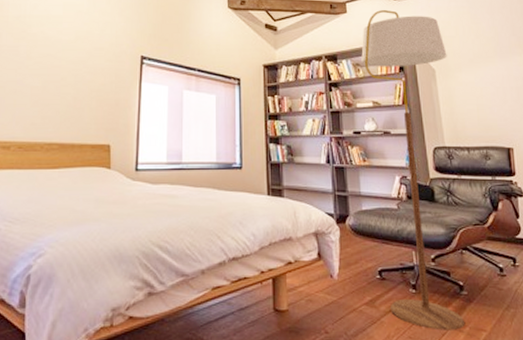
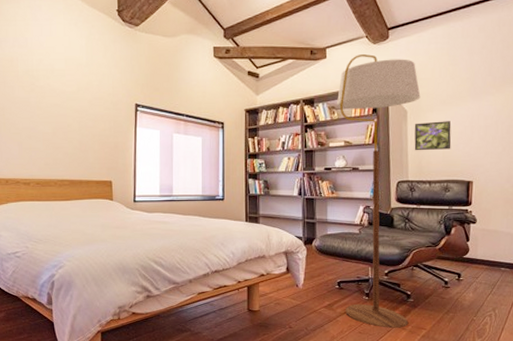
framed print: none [444,81,486,114] -> present [414,121,452,151]

